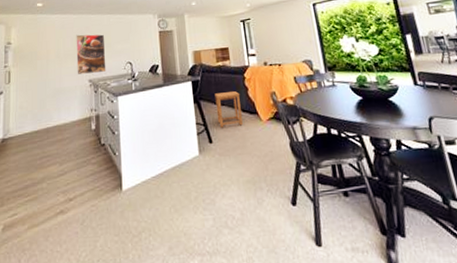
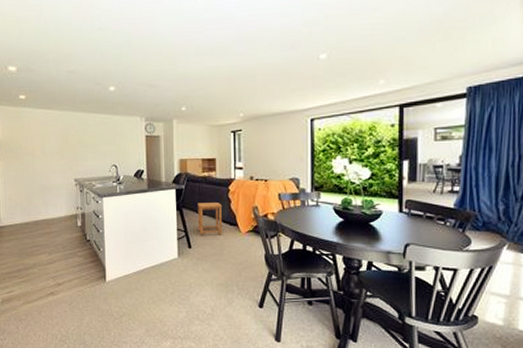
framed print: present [76,34,106,74] -> none [61,132,92,173]

